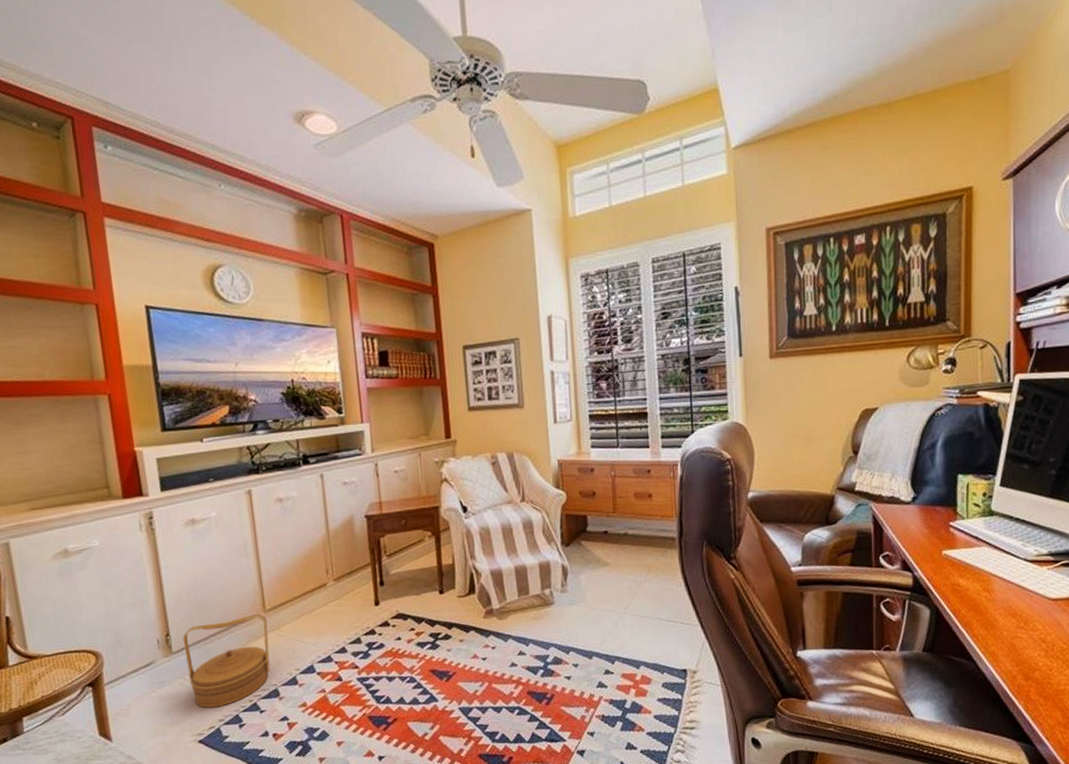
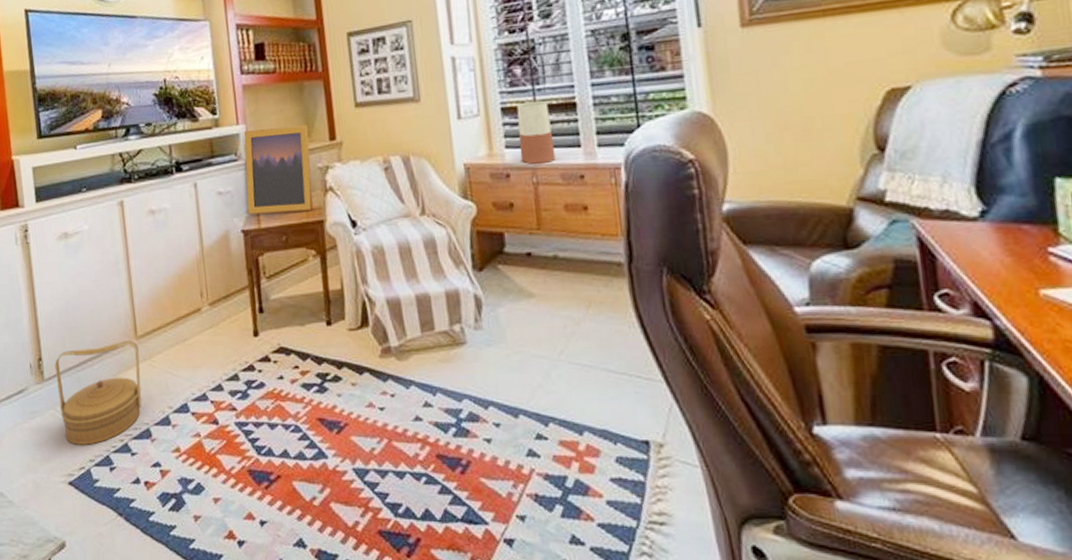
picture frame: none [368,425,430,502] -> present [244,125,313,215]
vase: none [601,410,630,462] -> present [516,100,556,165]

